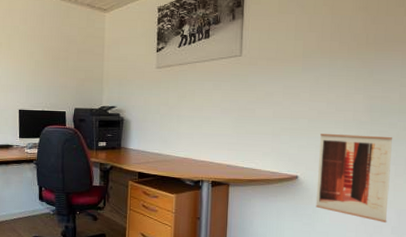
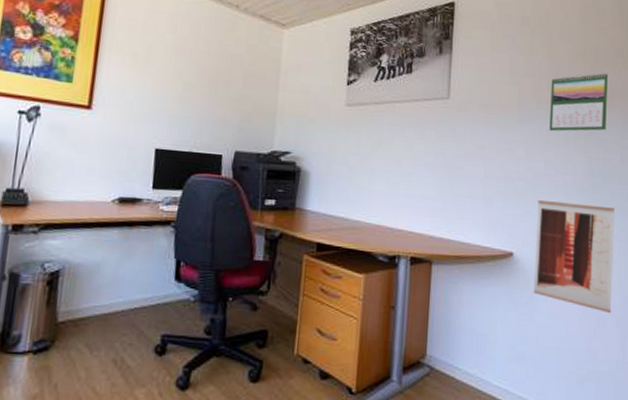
calendar: none [331,22,390,77] -> present [549,72,609,132]

